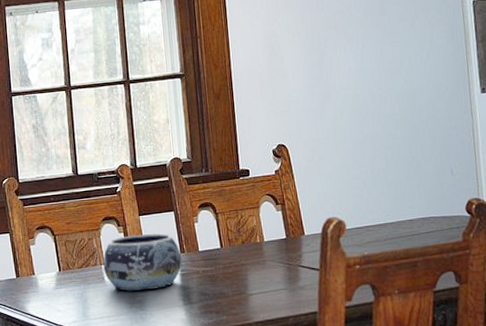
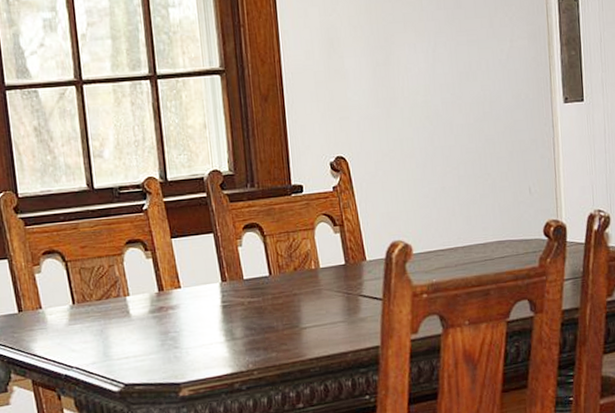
decorative bowl: present [103,233,182,291] -> none [127,259,224,327]

